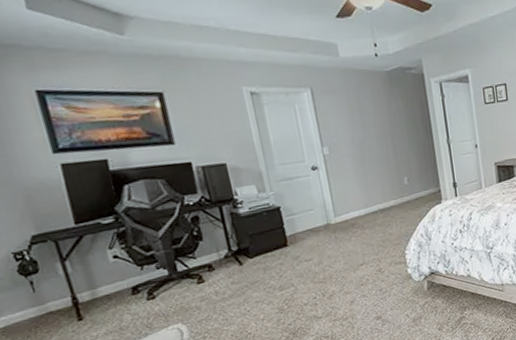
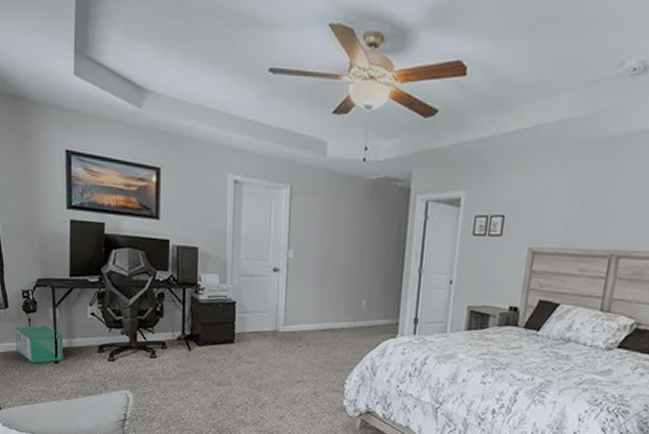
storage bin: none [13,283,90,330] -> present [15,325,64,364]

